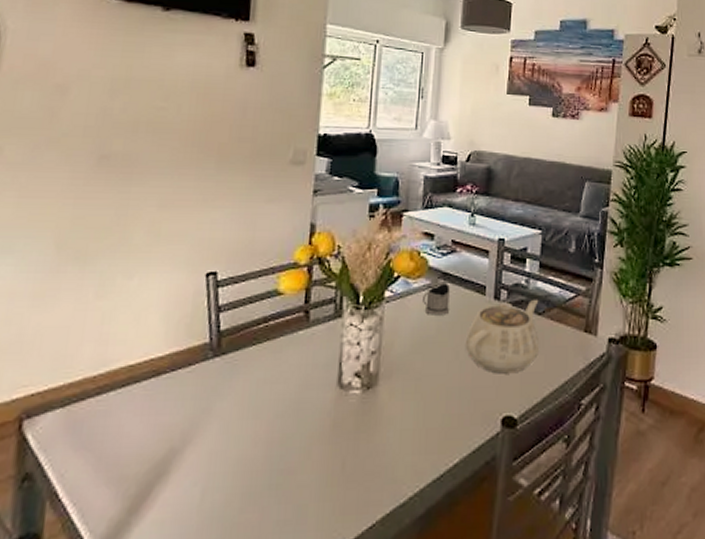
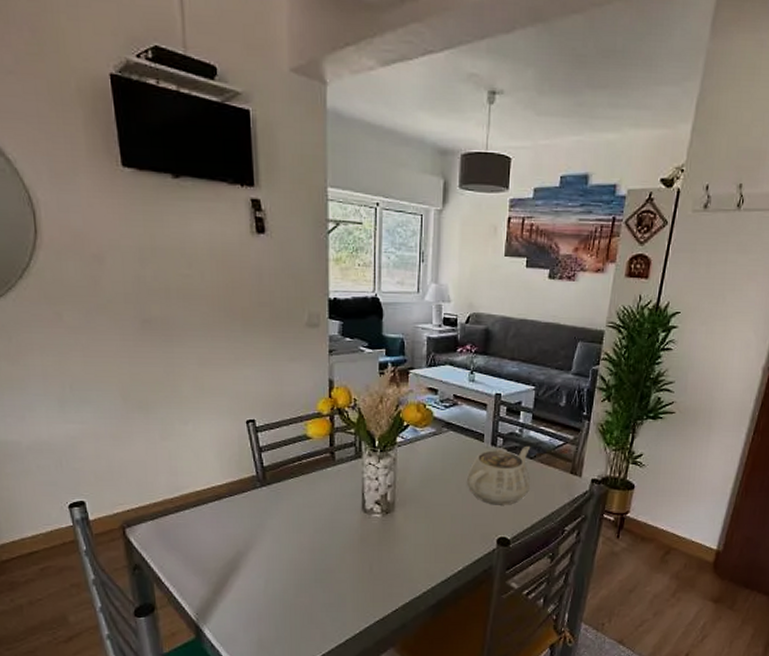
tea glass holder: present [423,283,450,315] -> none [429,431,453,458]

